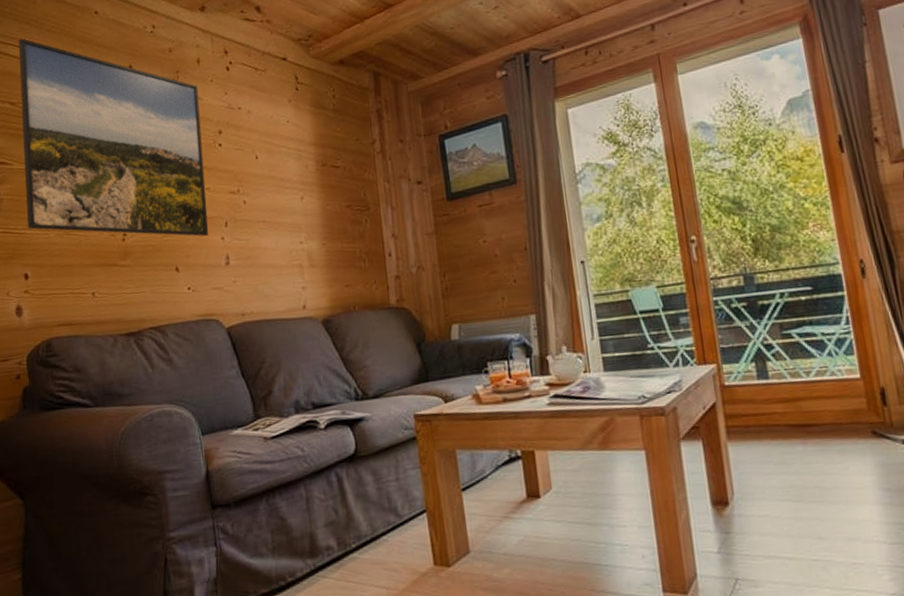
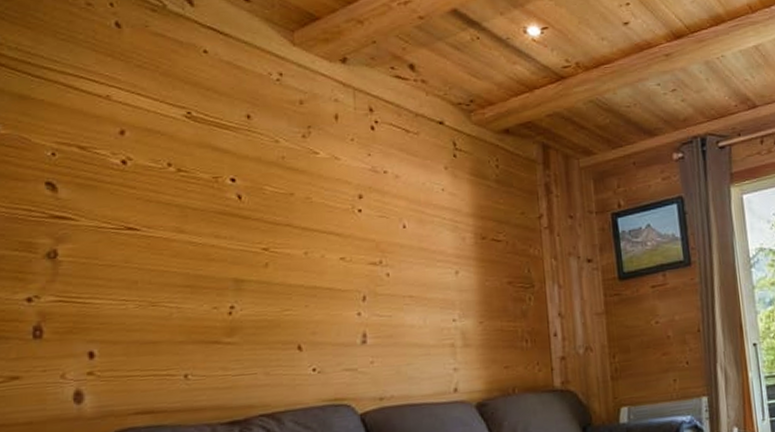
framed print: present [18,38,209,237] -> none [94,72,342,312]

